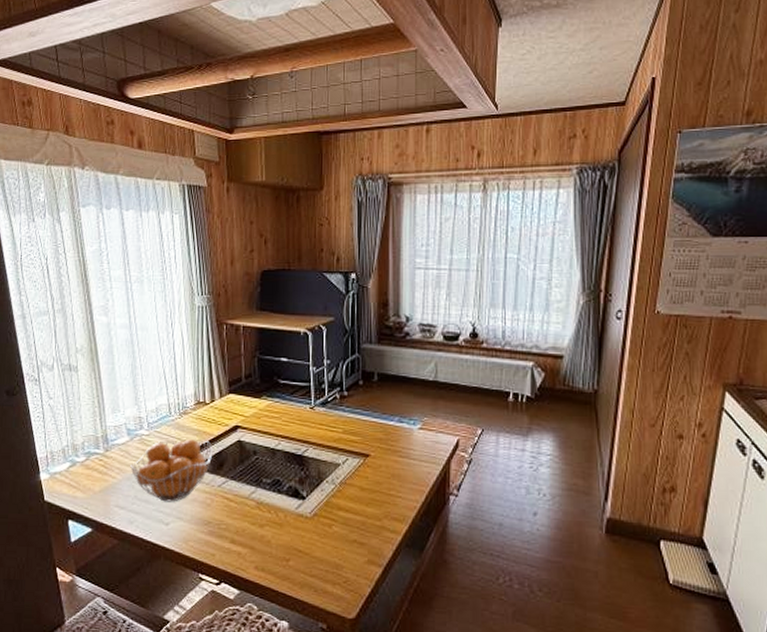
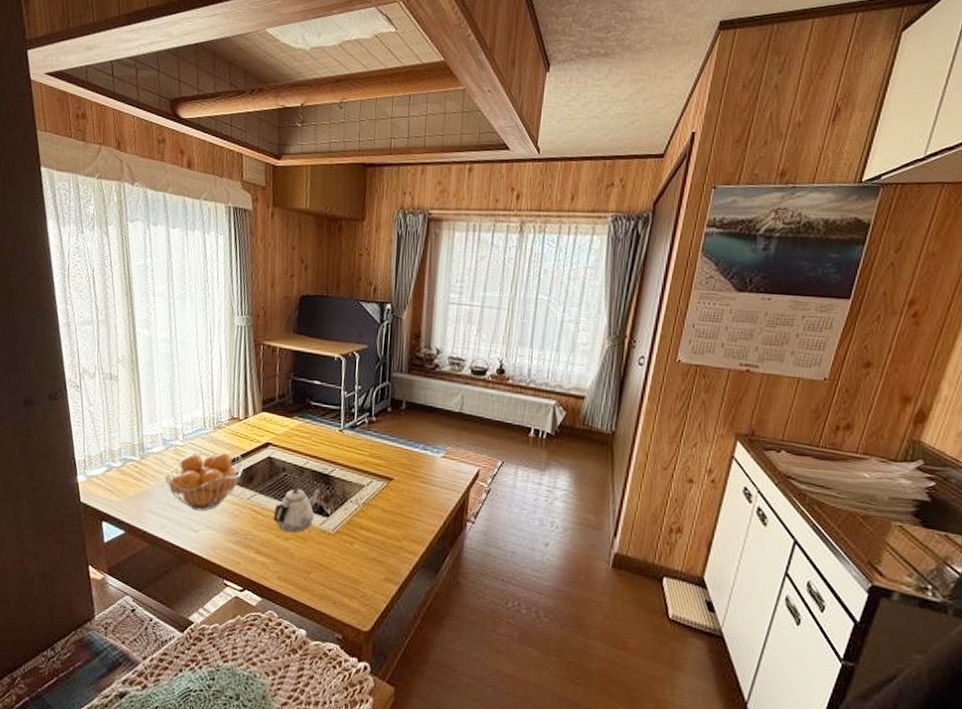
teapot: none [247,470,294,519] -> present [273,488,321,533]

